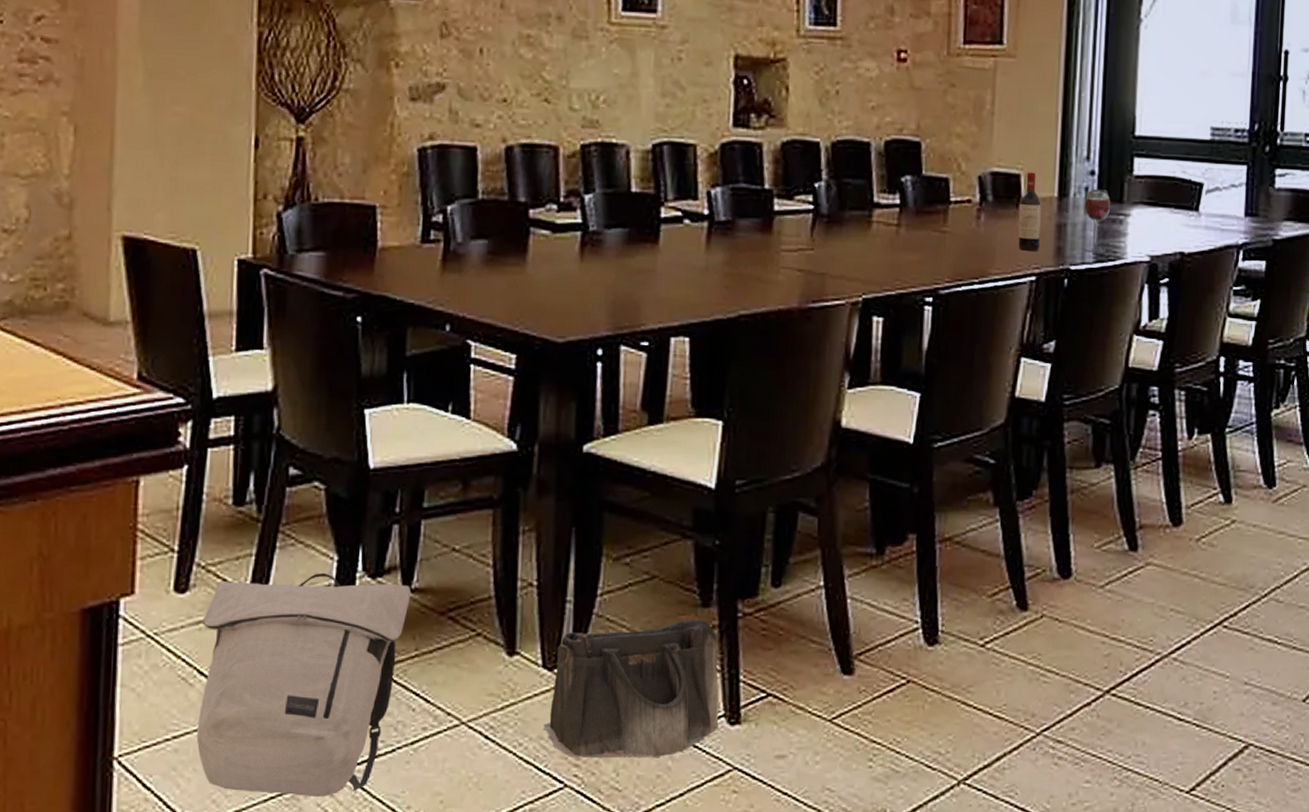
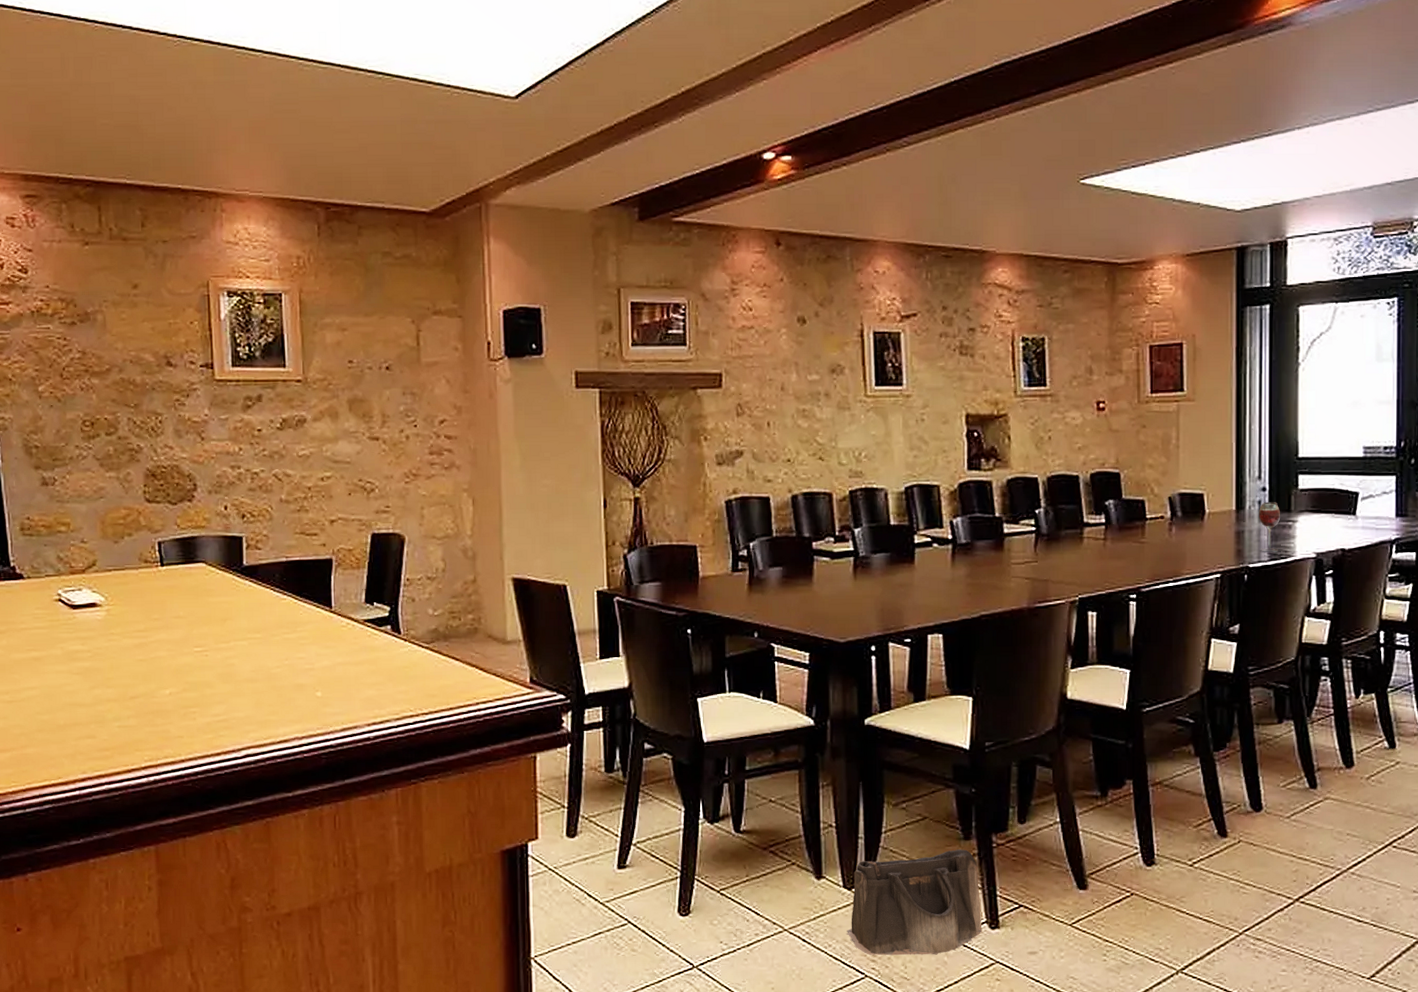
backpack: present [196,573,412,798] -> none [588,820,741,986]
wine bottle: present [1018,172,1042,251] -> none [1204,491,1222,554]

